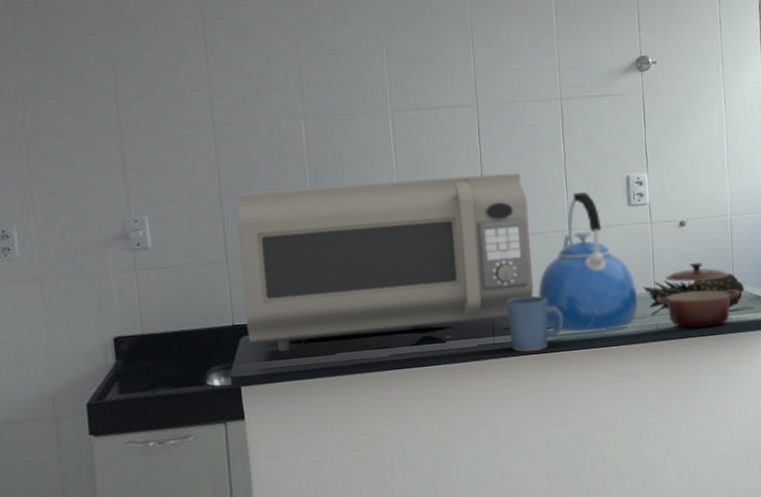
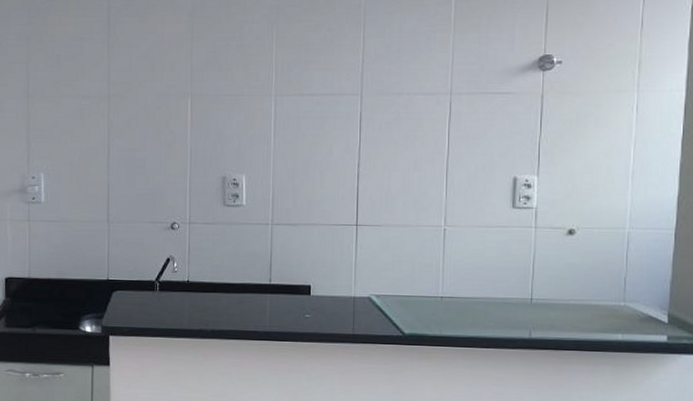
microwave: present [236,173,534,352] -> none [119,161,403,316]
mug: present [505,295,564,352] -> none [369,286,428,342]
kettle: present [538,192,638,333] -> none [404,190,512,332]
fruit: present [643,273,745,317] -> none [519,288,636,325]
saucepan: present [656,263,741,328] -> none [532,274,631,343]

